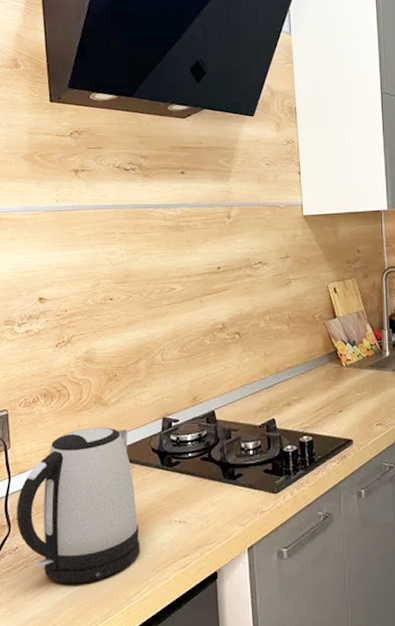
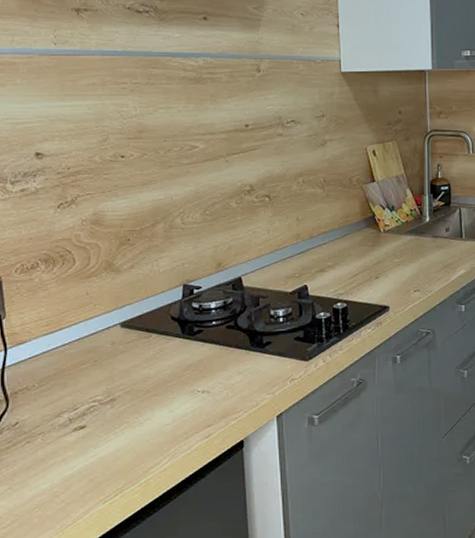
kettle: present [17,427,140,583] -> none [15,294,159,458]

